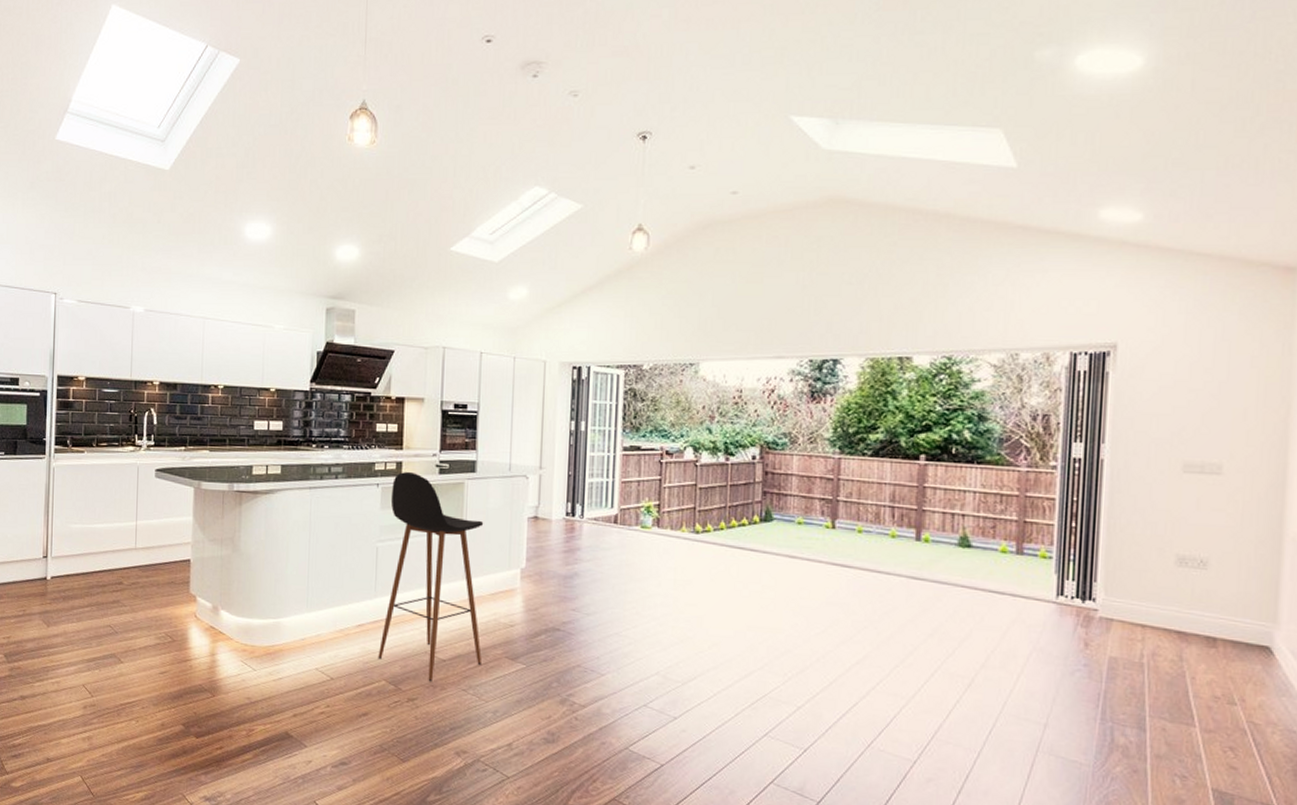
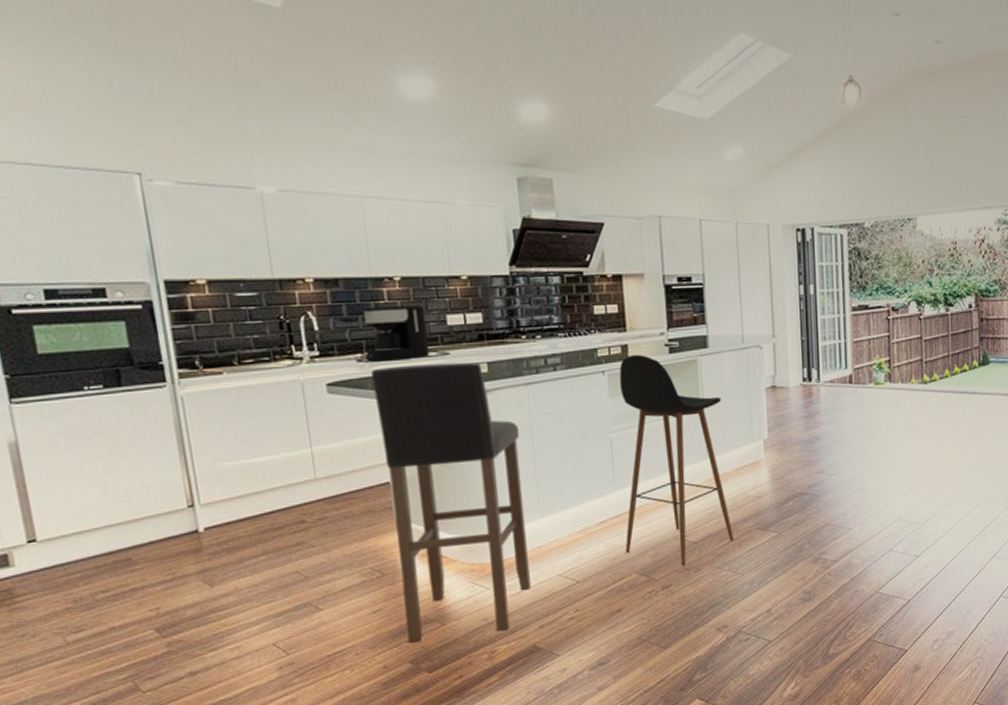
coffee maker: none [179,409,254,457] -> present [355,306,452,363]
bar stool: none [184,460,300,713] -> present [370,362,531,643]

